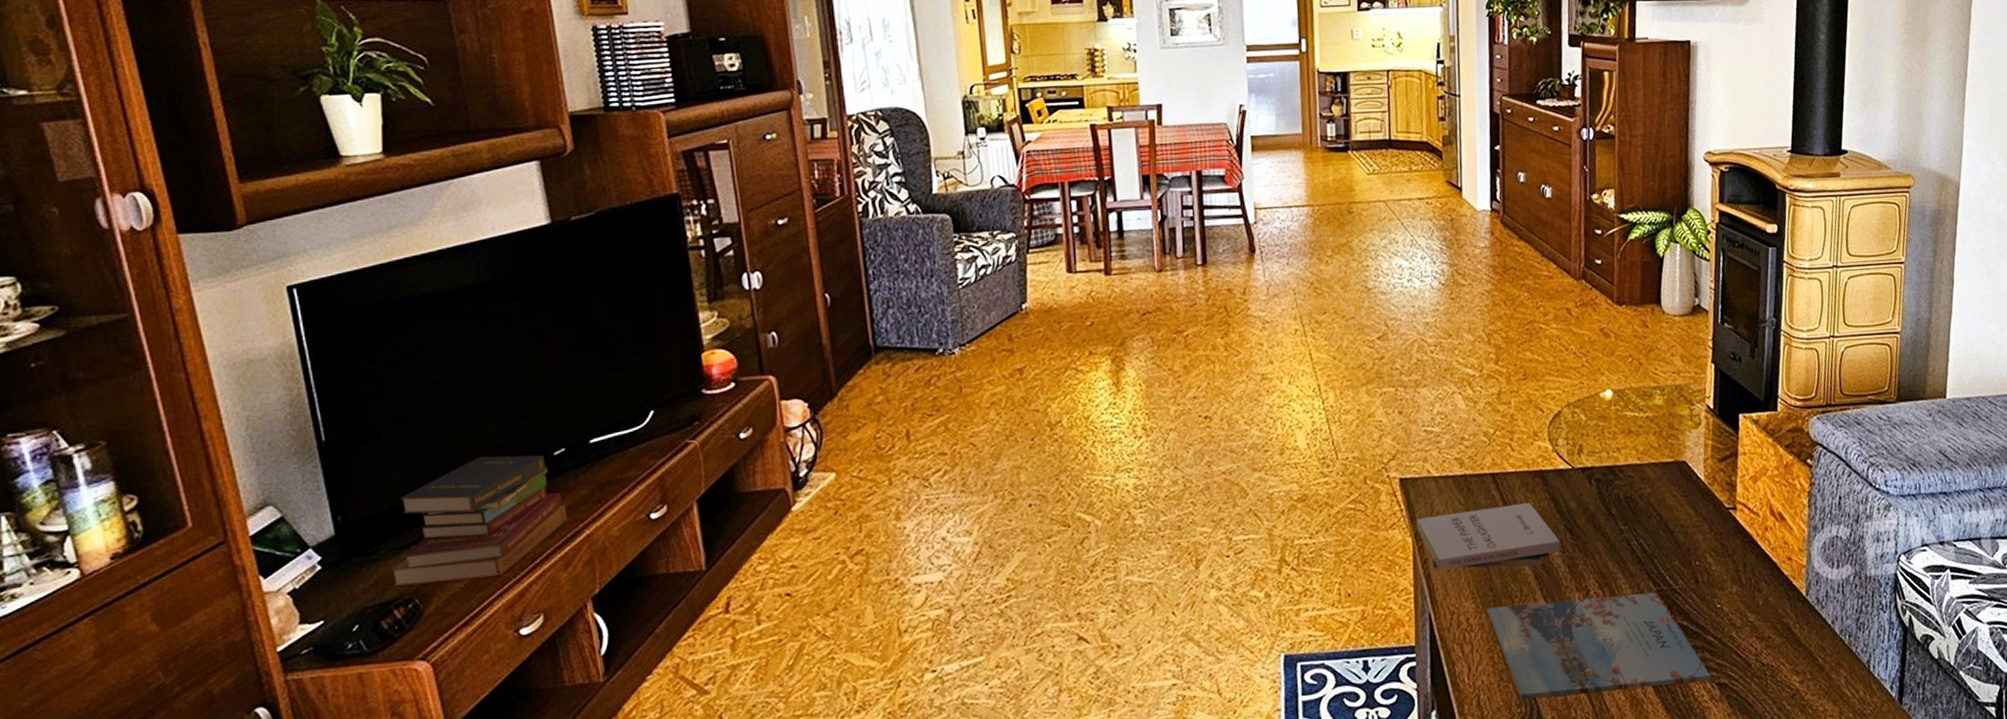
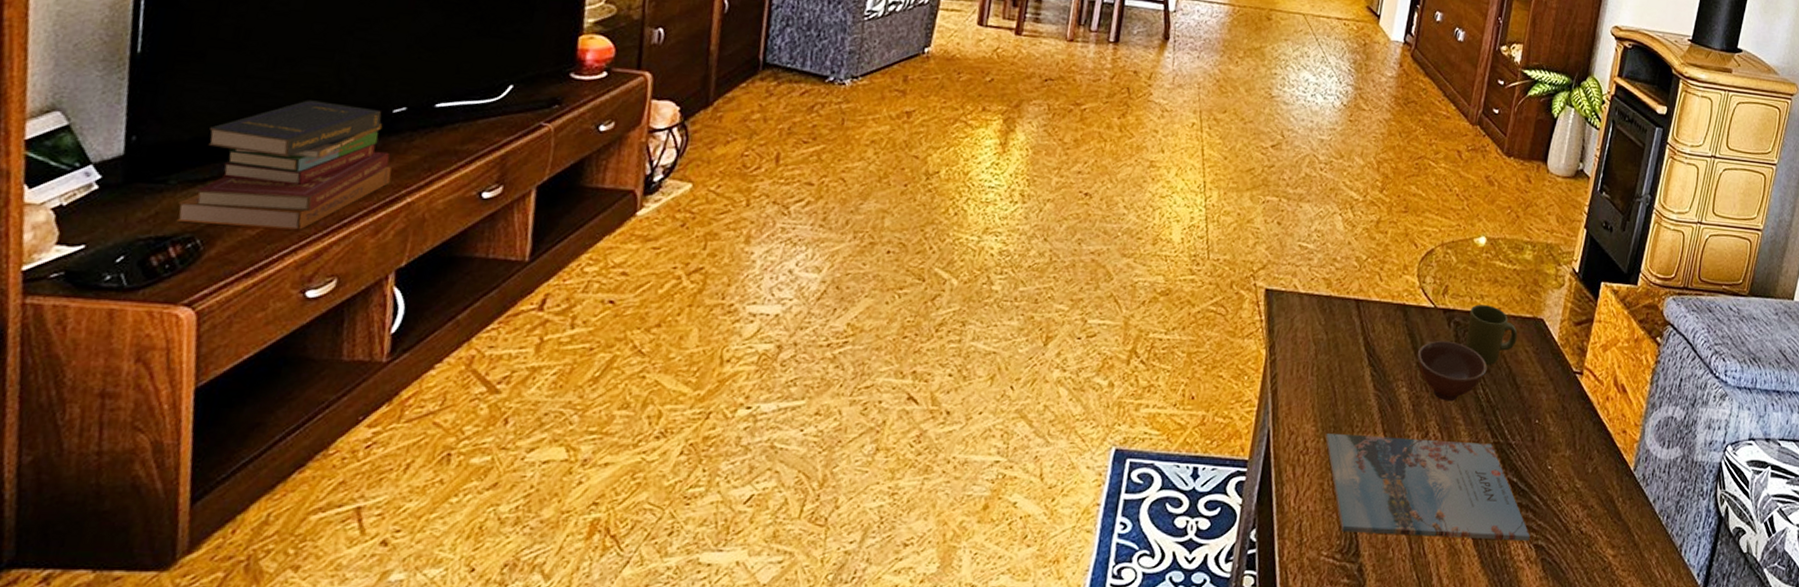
books: present [1416,503,1561,570] -> none [1272,331,1411,399]
bowl: none [1563,498,1637,558] -> present [1417,340,1487,402]
mug: none [1609,456,1662,516] -> present [1465,304,1518,366]

